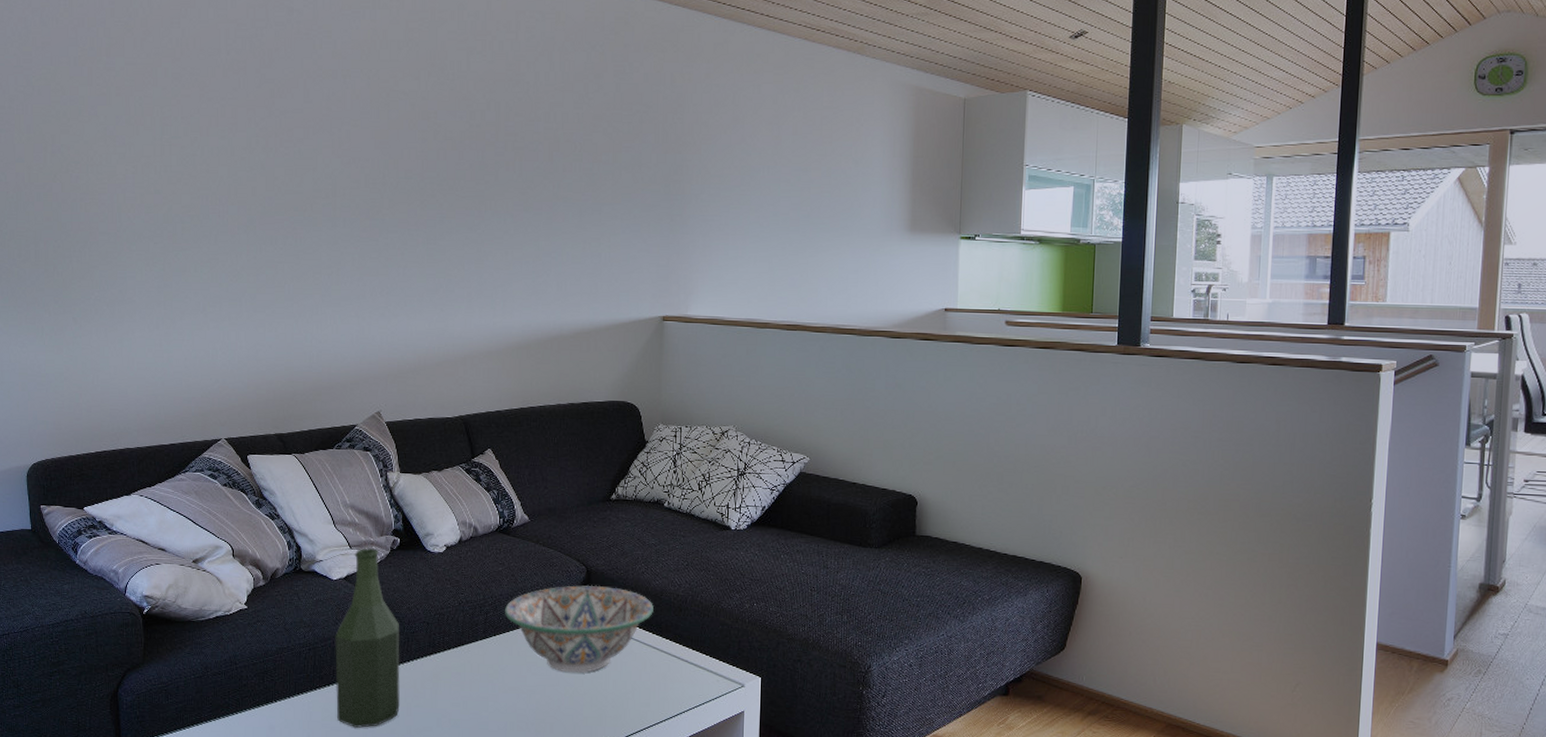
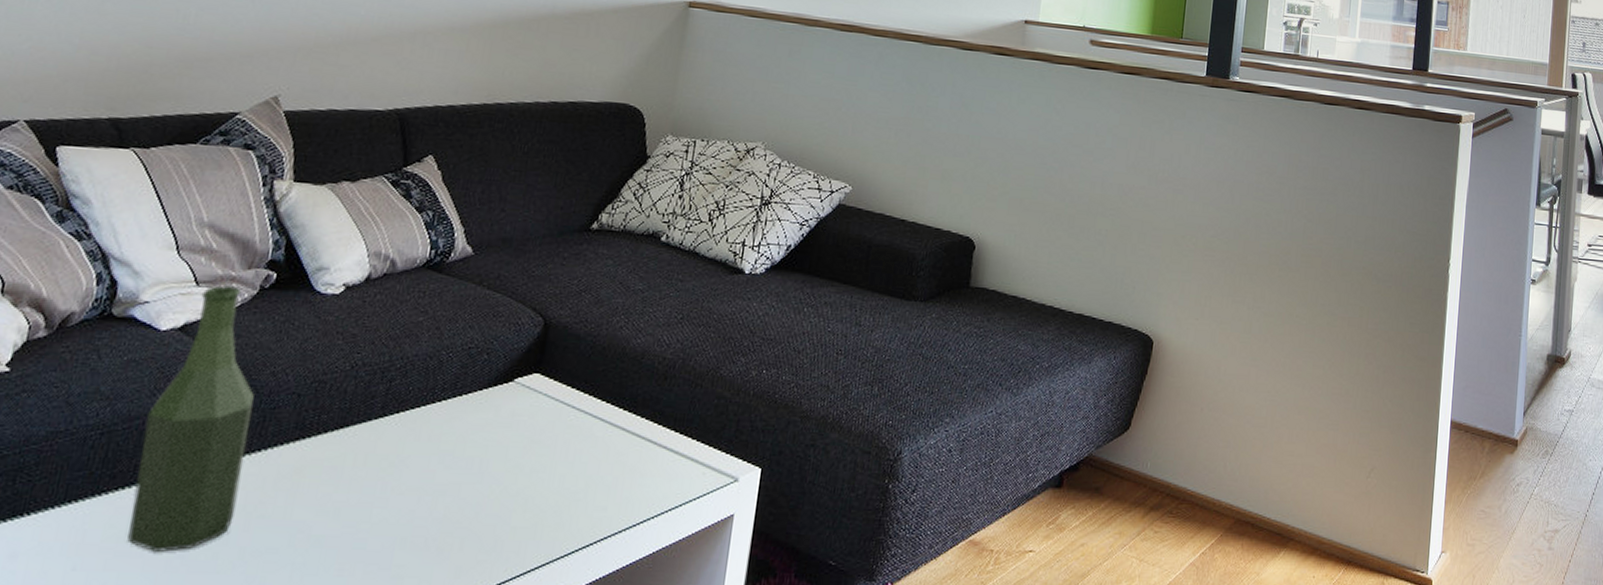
decorative bowl: present [505,585,653,673] -> none [417,343,630,465]

